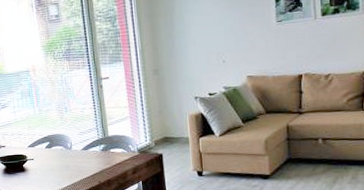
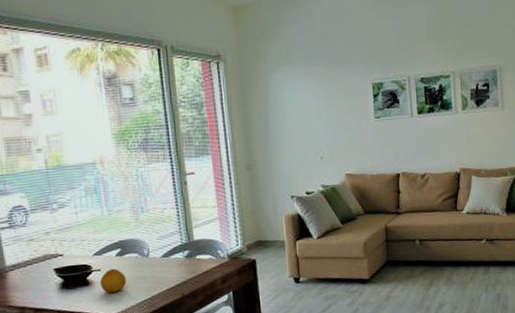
fruit: none [33,158,54,179] -> present [99,268,127,294]

